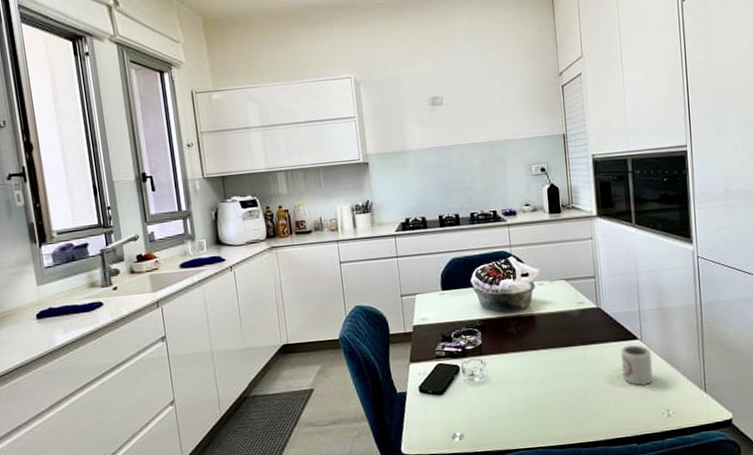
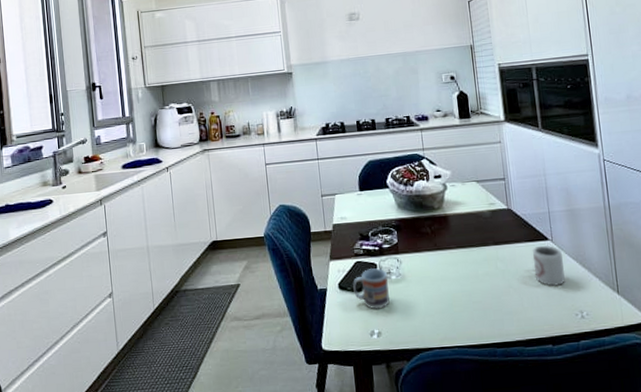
cup: none [434,370,473,412] -> present [353,267,390,310]

